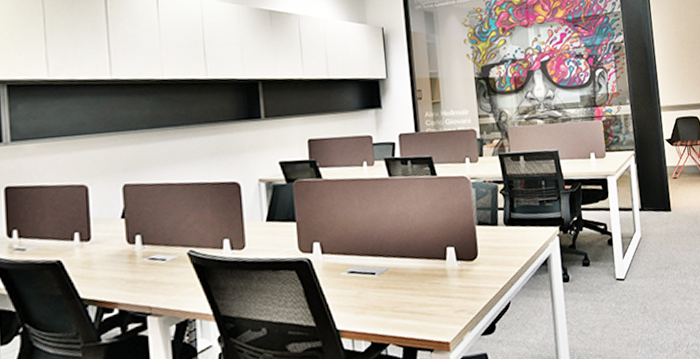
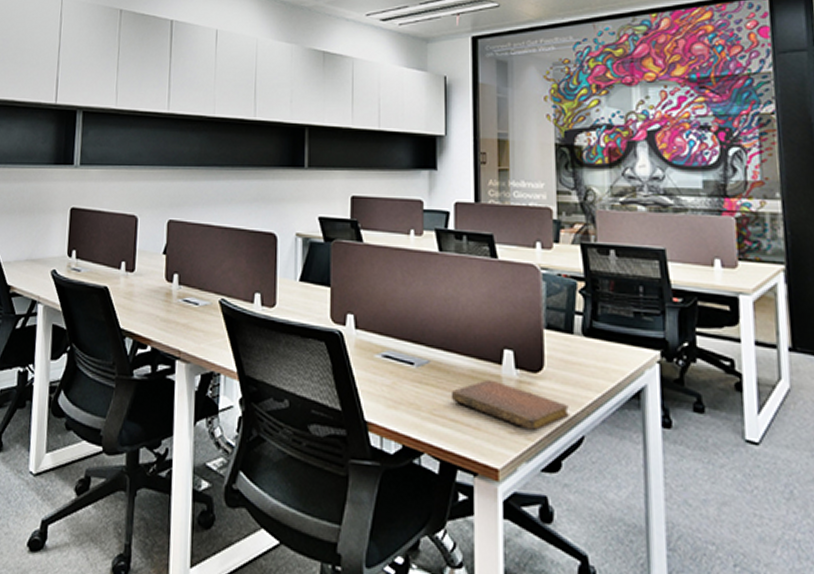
notebook: none [407,273,499,307] -> present [450,379,569,432]

